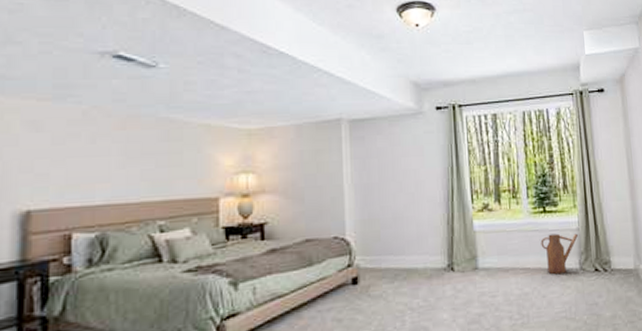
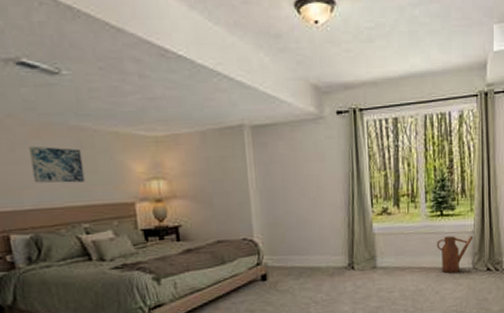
wall art: none [111,137,168,177] -> present [29,146,85,183]

